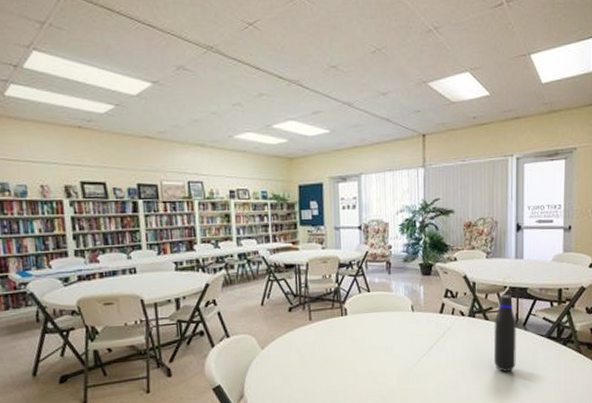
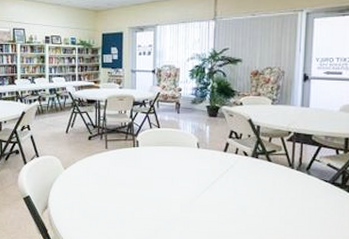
water bottle: present [493,295,517,373] -> none [275,140,300,213]

